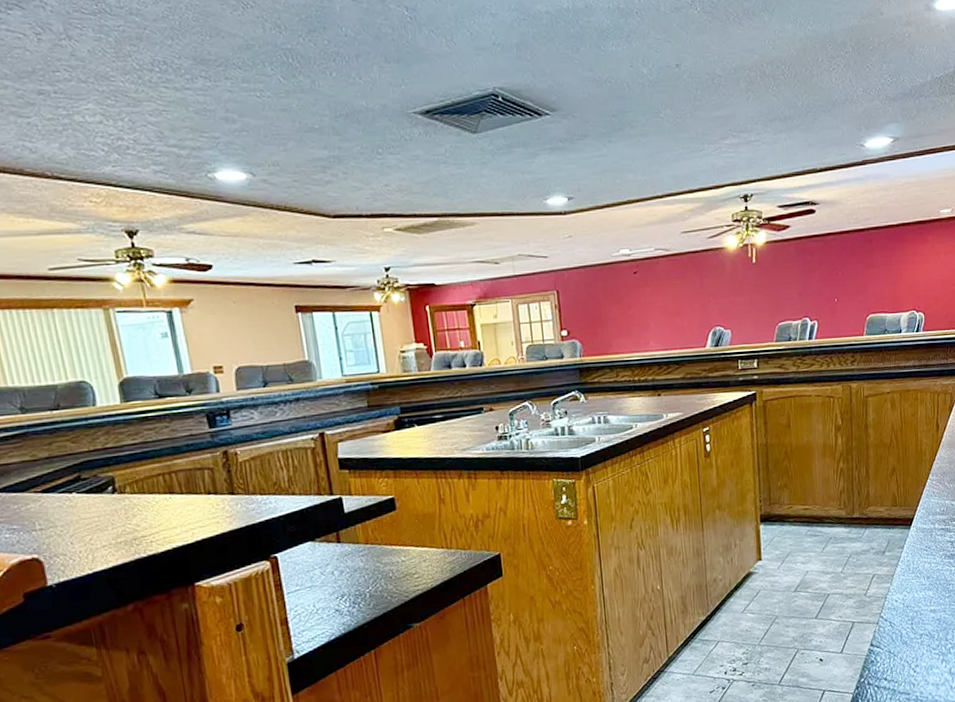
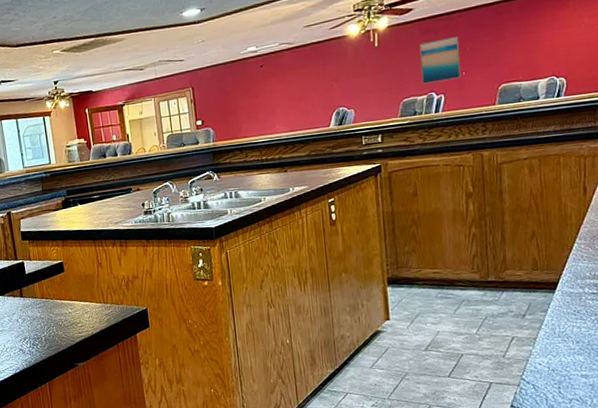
wall art: none [795,261,833,308] -> present [419,36,461,84]

